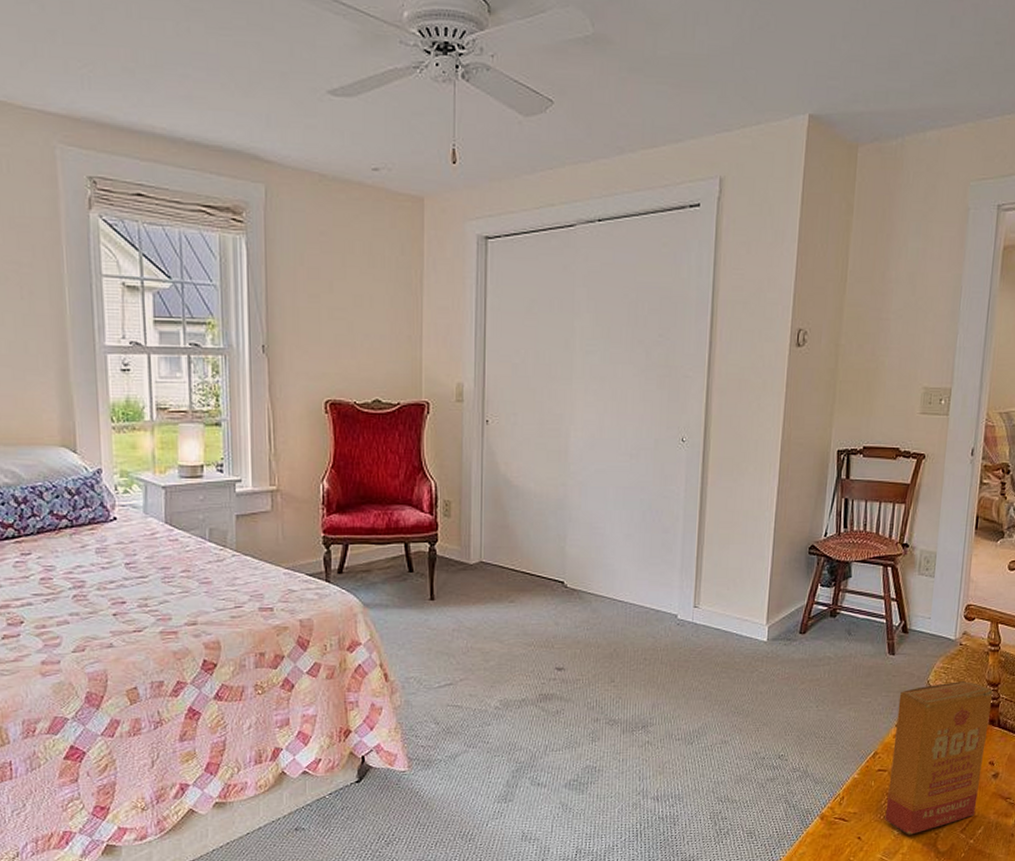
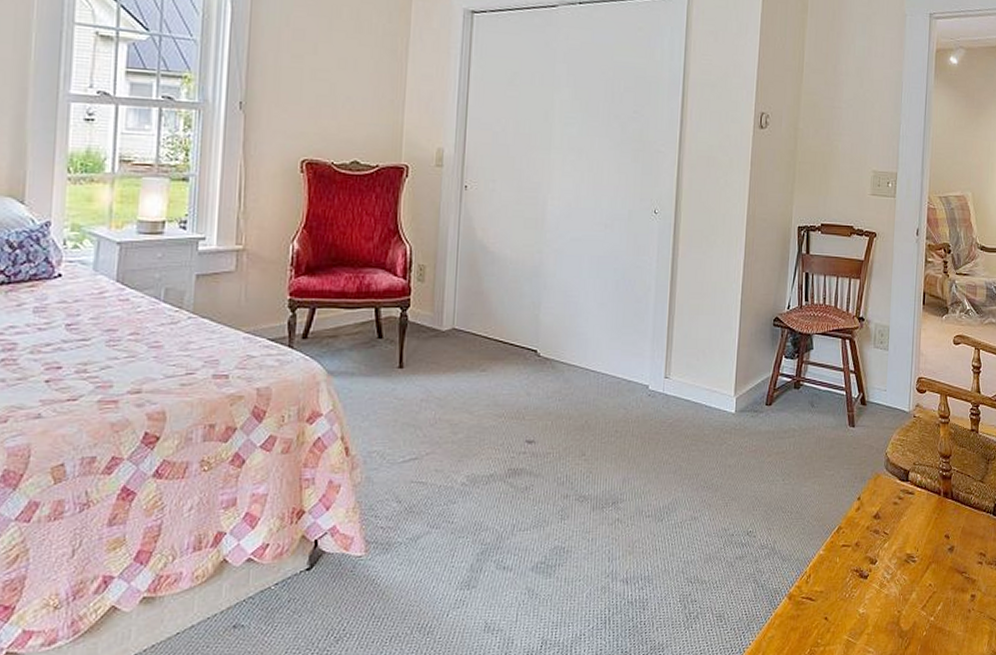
product box: present [885,681,993,835] -> none [850,453,945,614]

